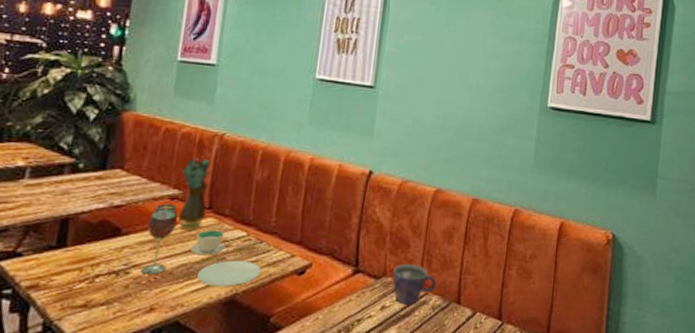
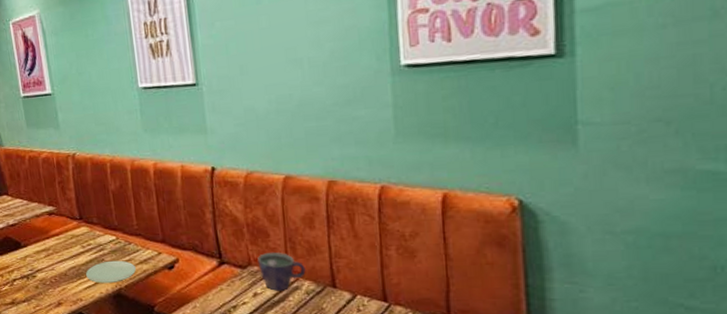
wineglass: present [140,203,179,275] -> none [37,218,61,277]
vase: present [178,156,211,231] -> none [50,176,80,240]
cup: present [191,229,226,256] -> none [75,236,102,259]

